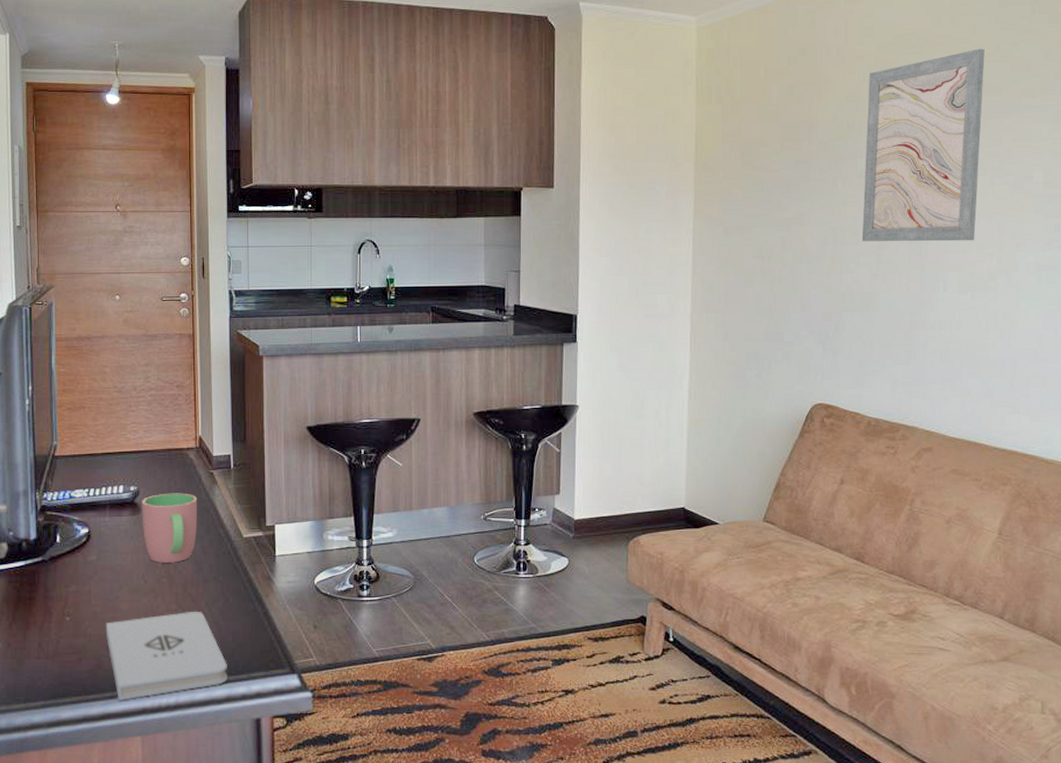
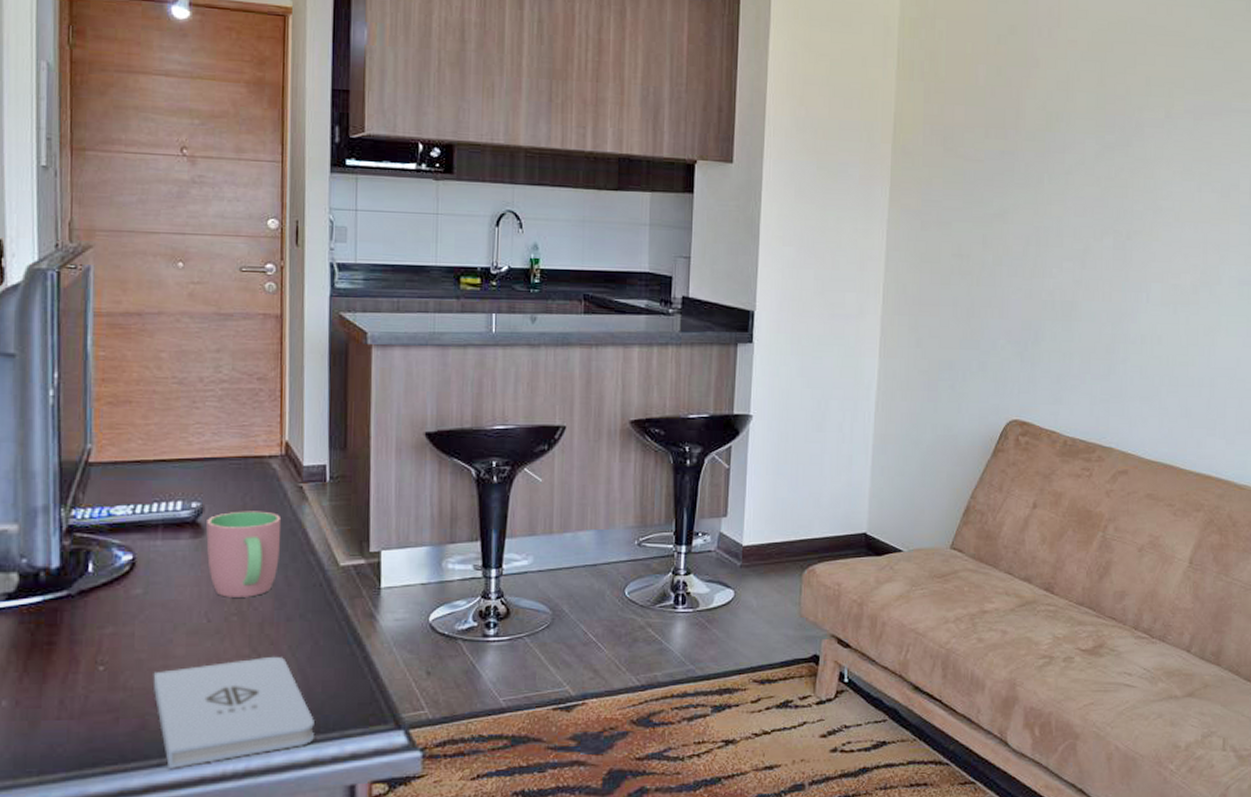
wall art: present [861,48,985,242] -> none [1066,43,1198,250]

